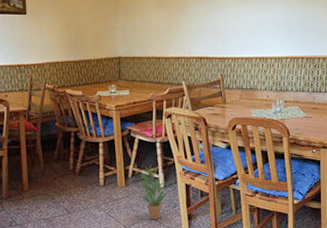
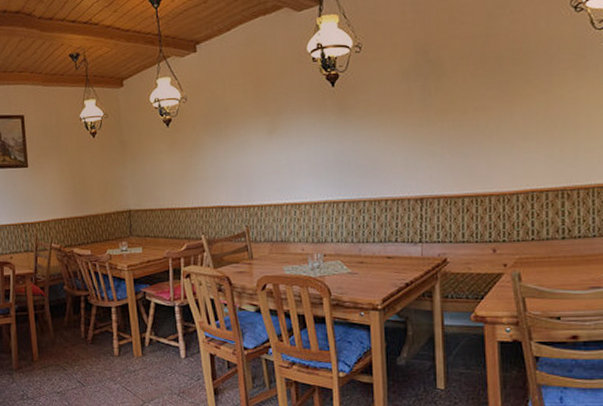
potted plant: present [139,165,169,220] -> none [157,332,191,395]

